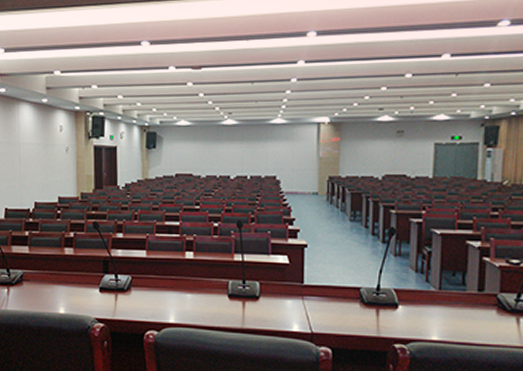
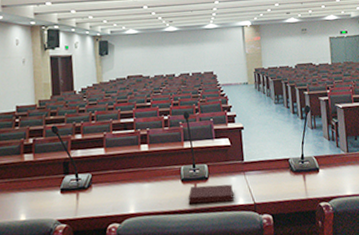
notebook: none [234,304,287,326] -> present [188,184,234,204]

